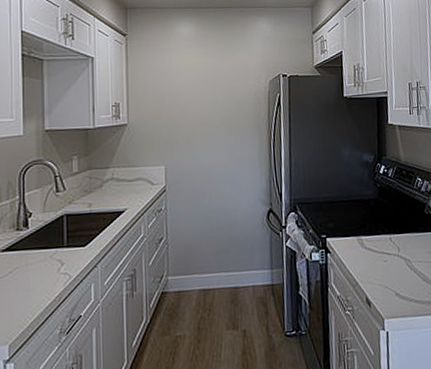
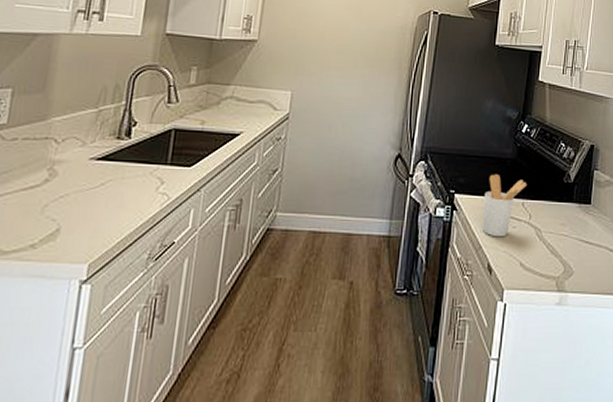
utensil holder: none [353,215,392,273] -> present [483,174,527,237]

